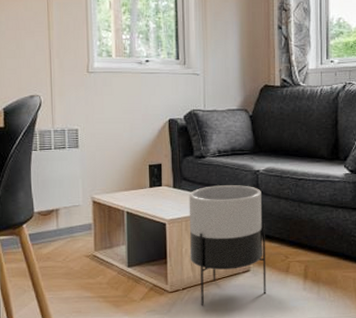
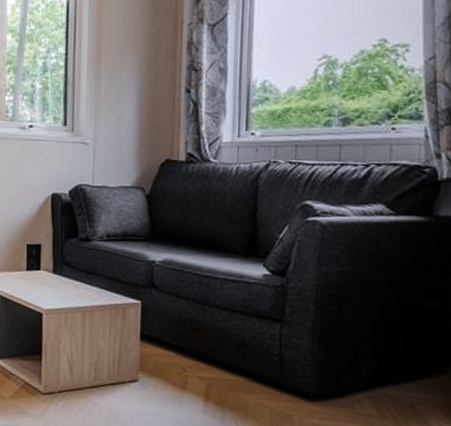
planter: present [189,185,267,306] -> none [68,274,159,416]

